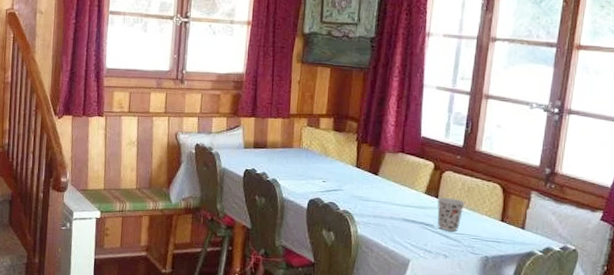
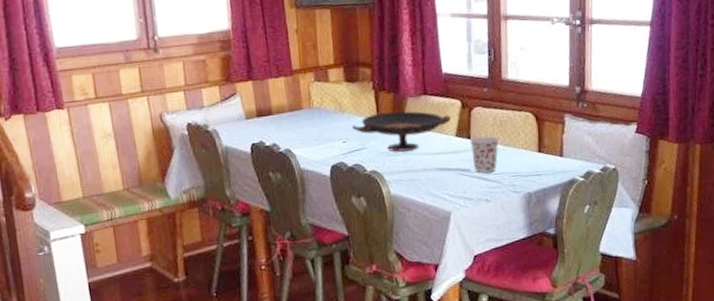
decorative bowl: none [333,162,422,200] -> present [352,111,451,152]

